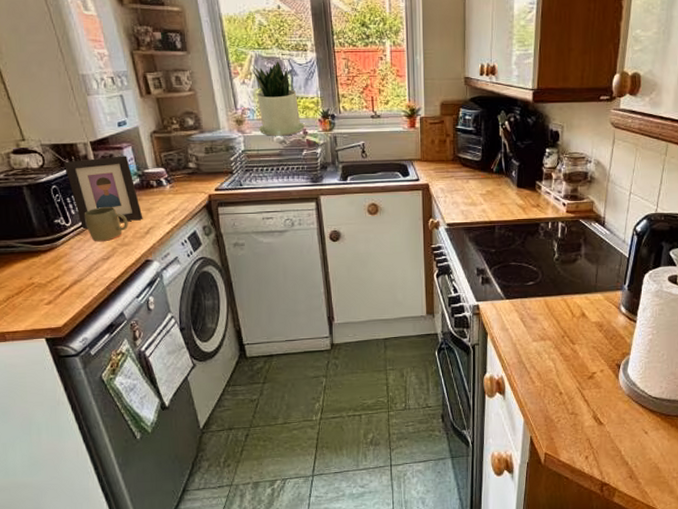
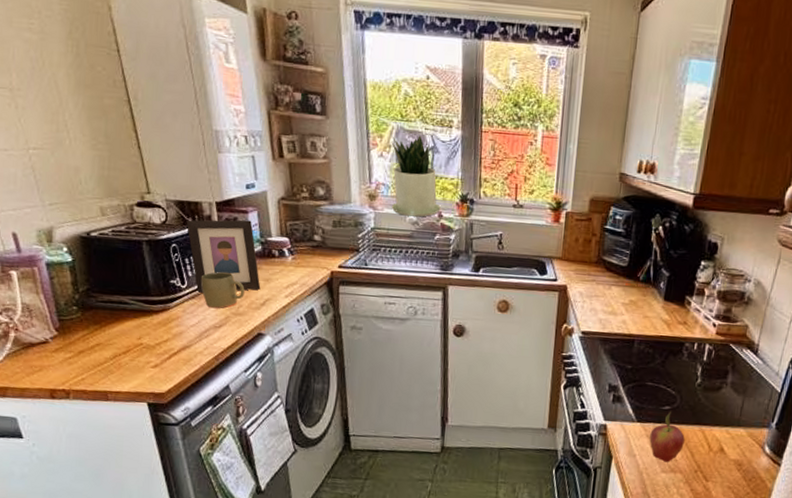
fruit: none [519,286,550,332] -> present [649,411,685,463]

